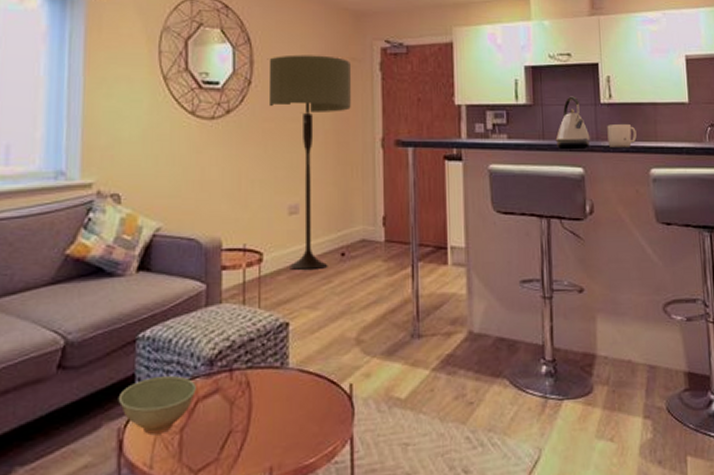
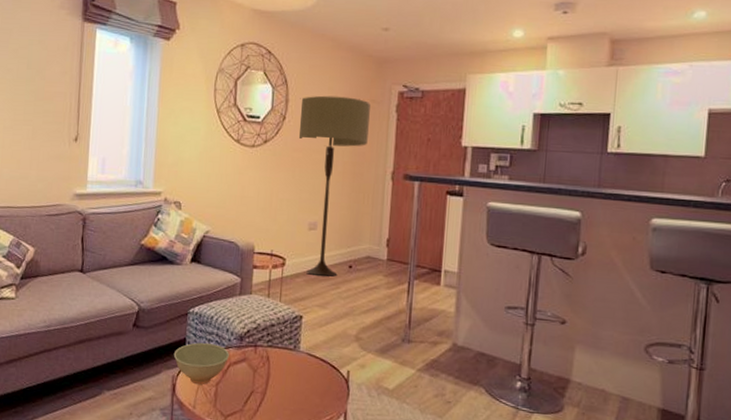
kettle: present [555,96,591,150] -> none [556,144,592,196]
mug: present [607,124,637,149] -> none [609,173,642,197]

